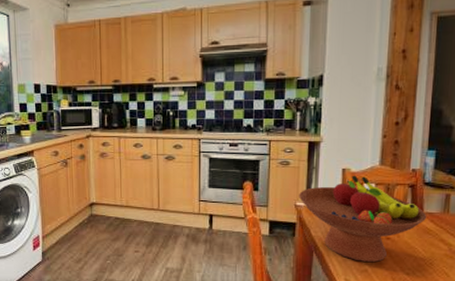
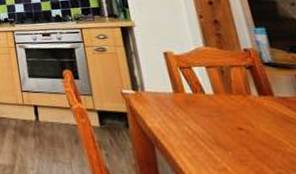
fruit bowl: present [299,175,427,263] -> none [123,58,281,159]

